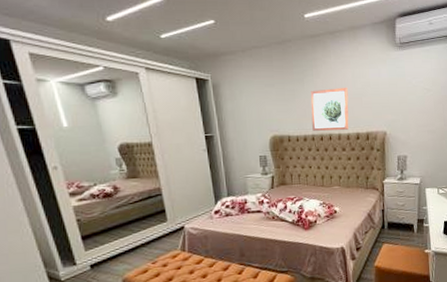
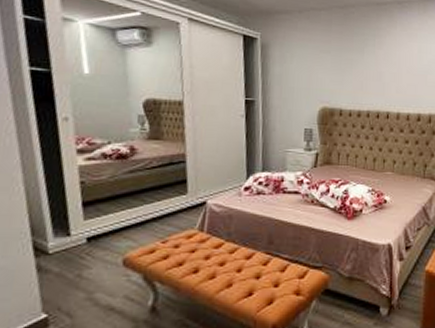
wall art: present [310,87,349,131] -> none [368,61,412,109]

